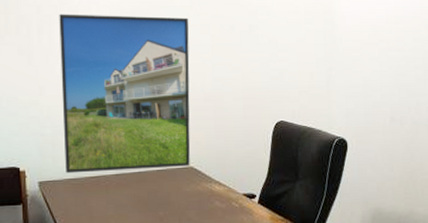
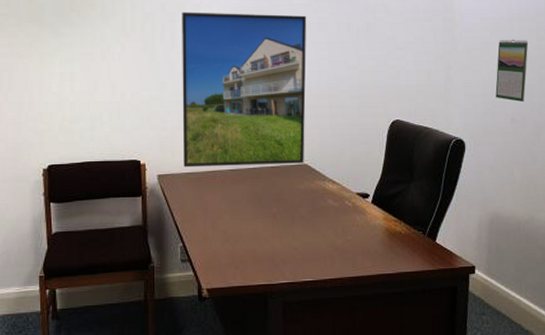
calendar: none [375,40,406,101] -> present [495,39,529,102]

